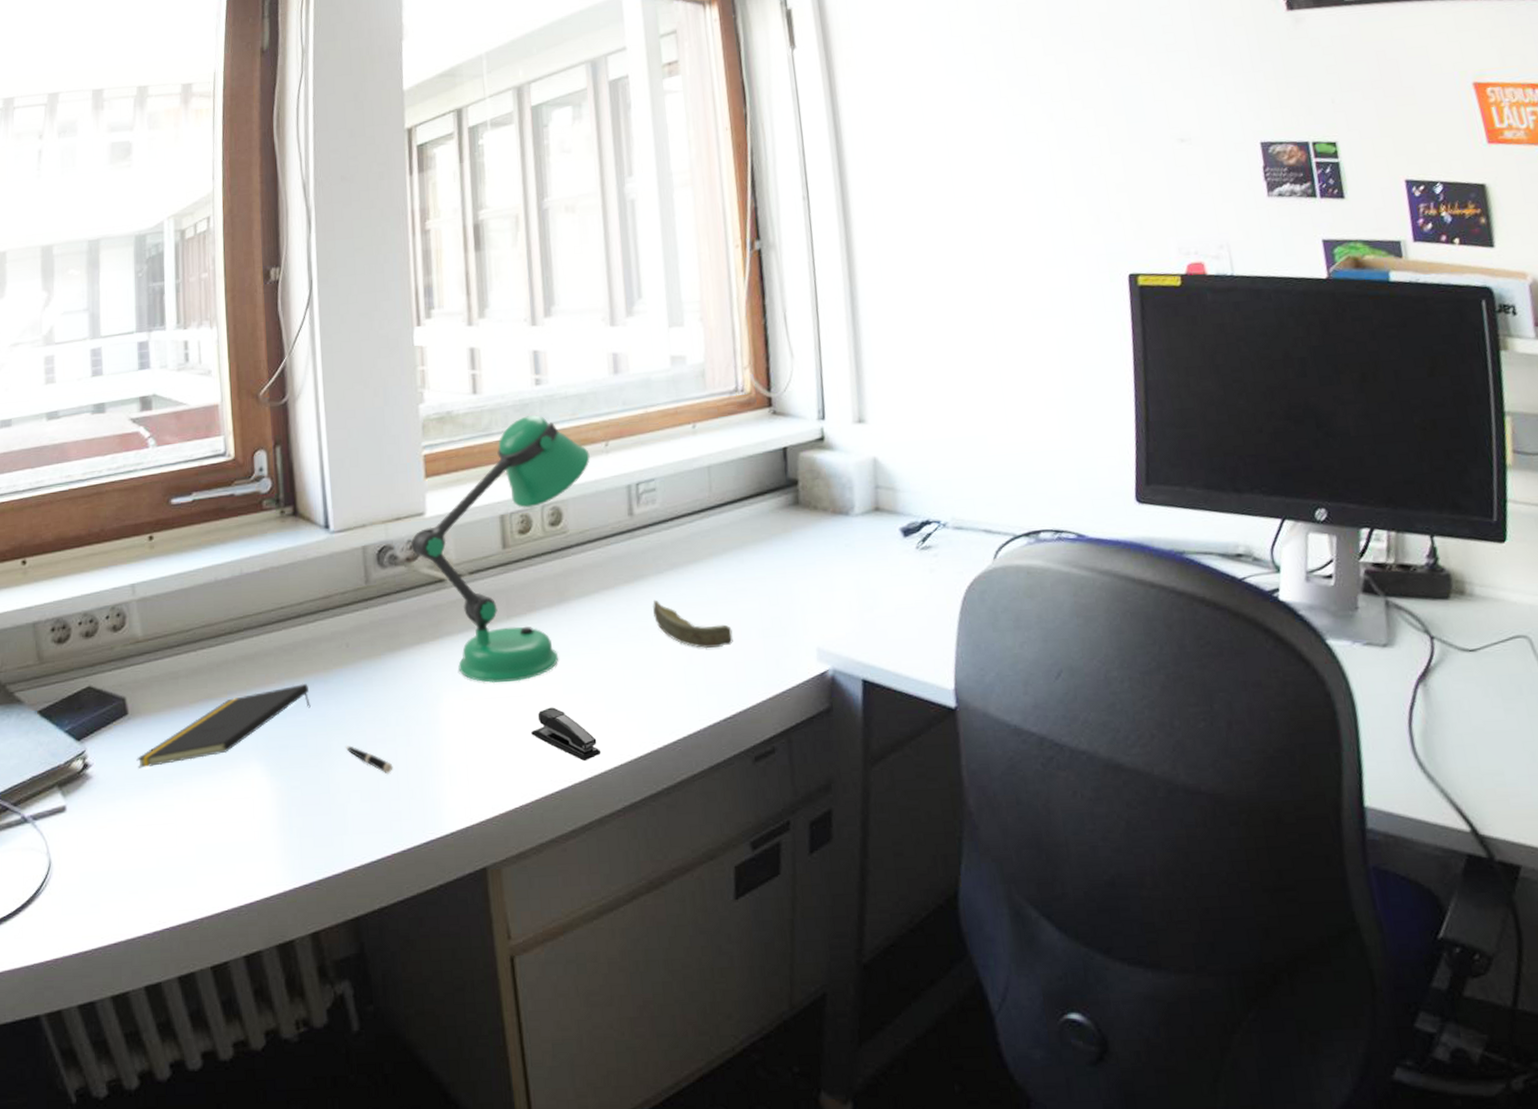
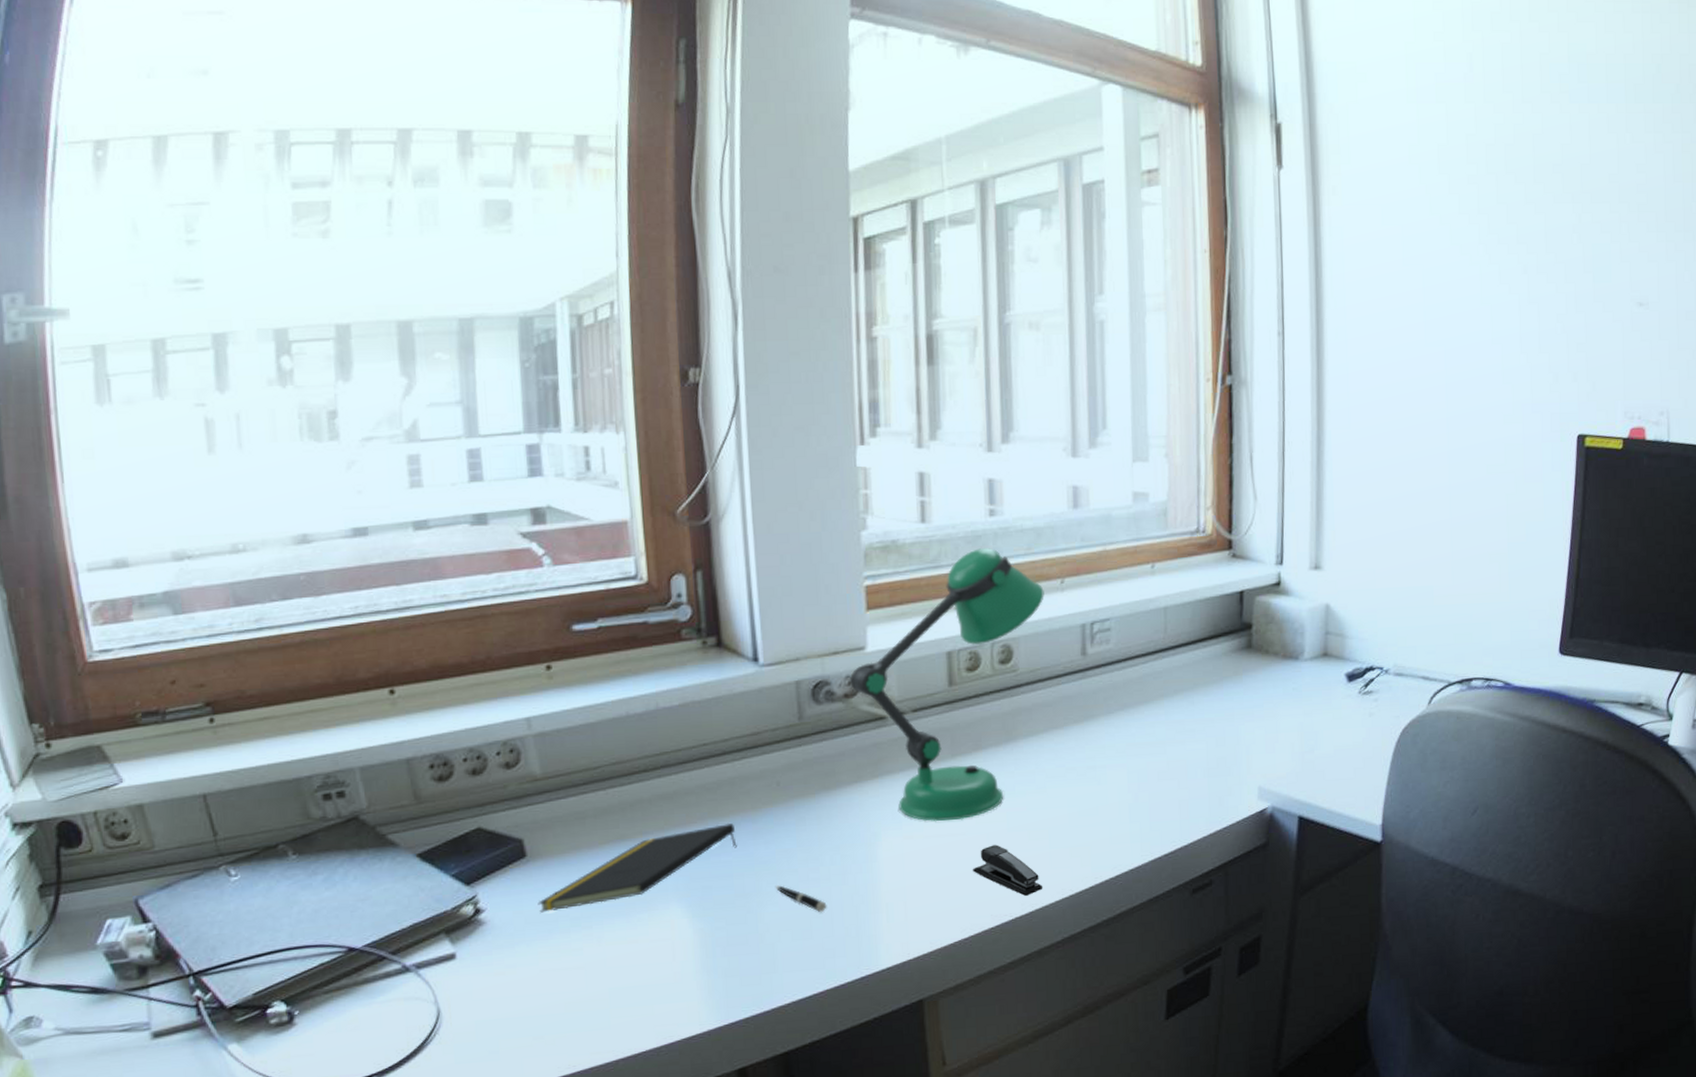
banana: present [653,599,733,649] -> none [1102,739,1179,788]

